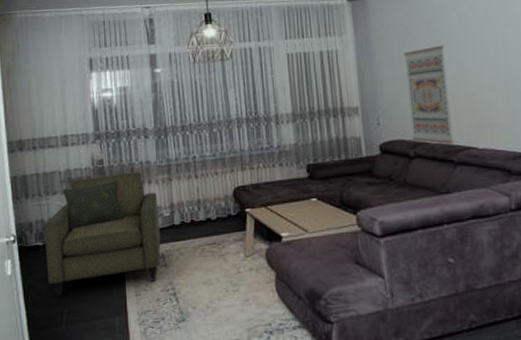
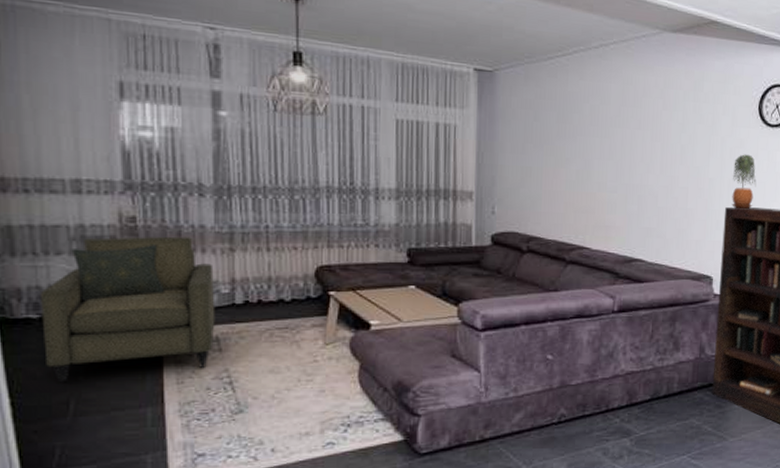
wall art: present [403,45,454,145] -> none [527,137,572,243]

